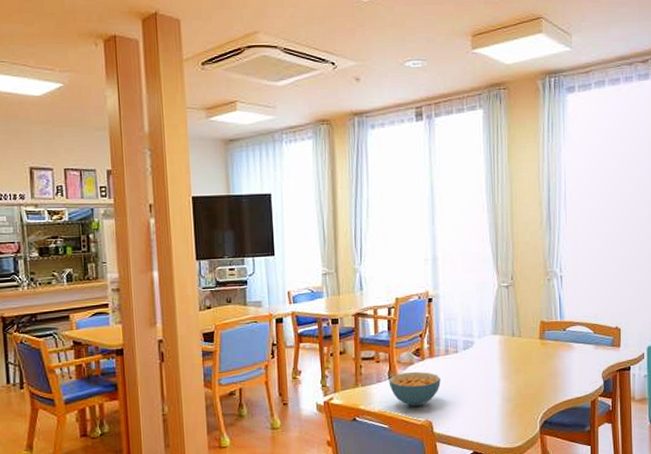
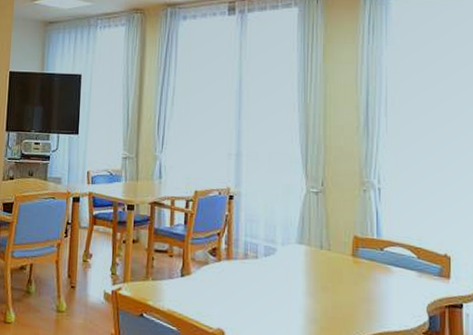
cereal bowl: present [388,371,441,407] -> none [181,272,237,312]

